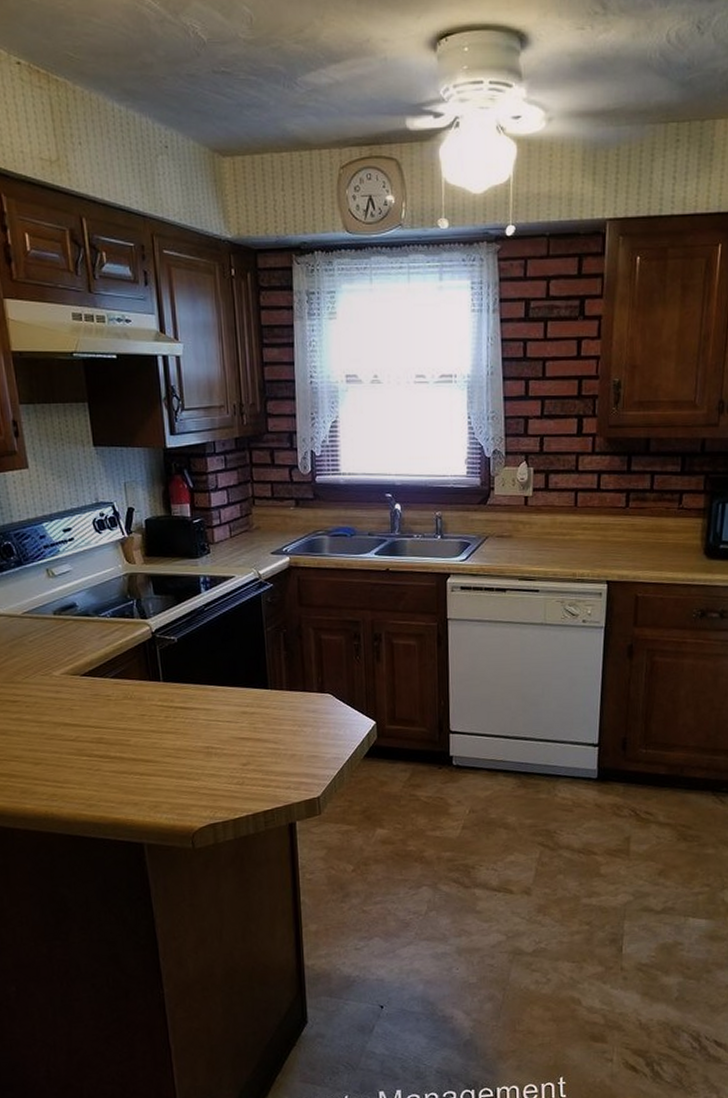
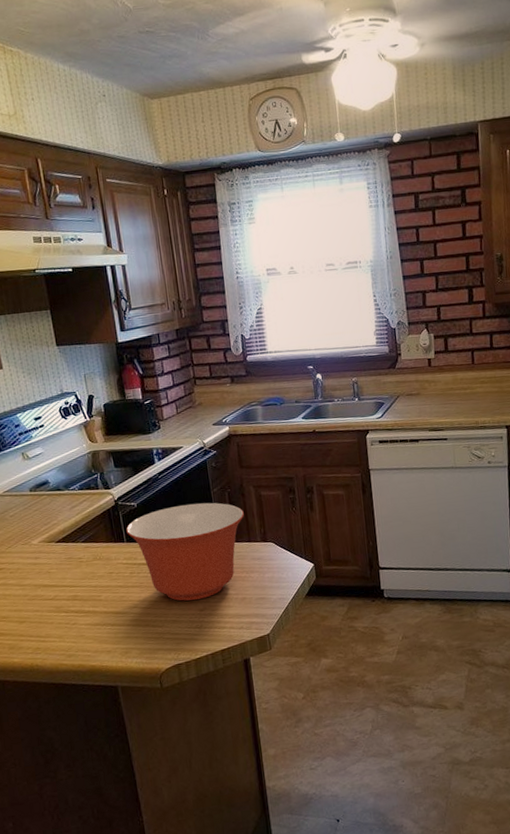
mixing bowl: none [162,642,300,754] -> present [125,502,244,601]

